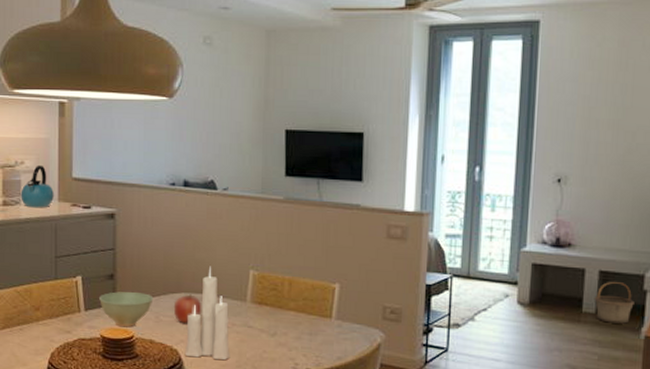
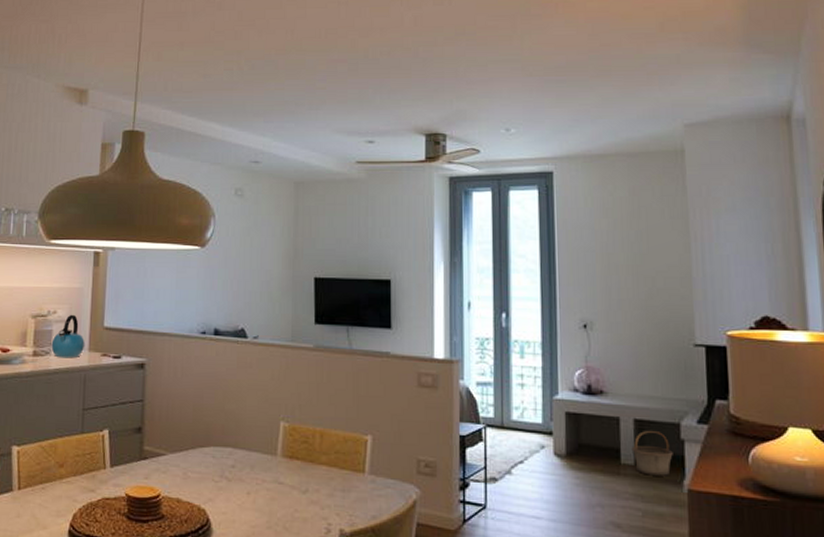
bowl: present [99,292,154,328] -> none [126,446,182,485]
fruit: present [173,294,202,323] -> none [201,448,232,480]
candle: present [184,266,231,361] -> none [212,418,261,521]

